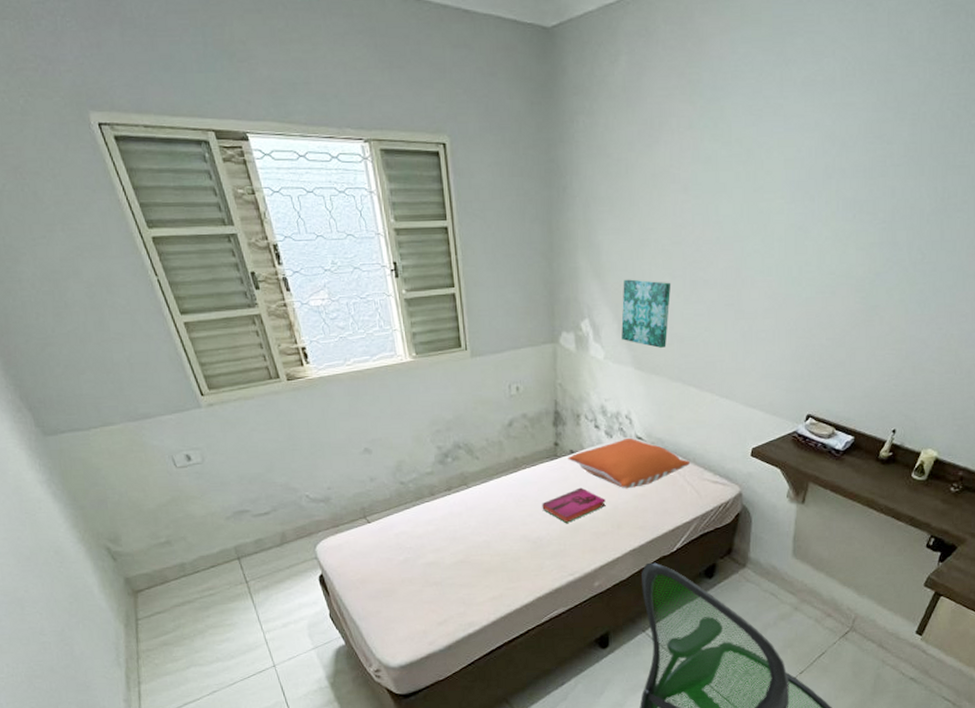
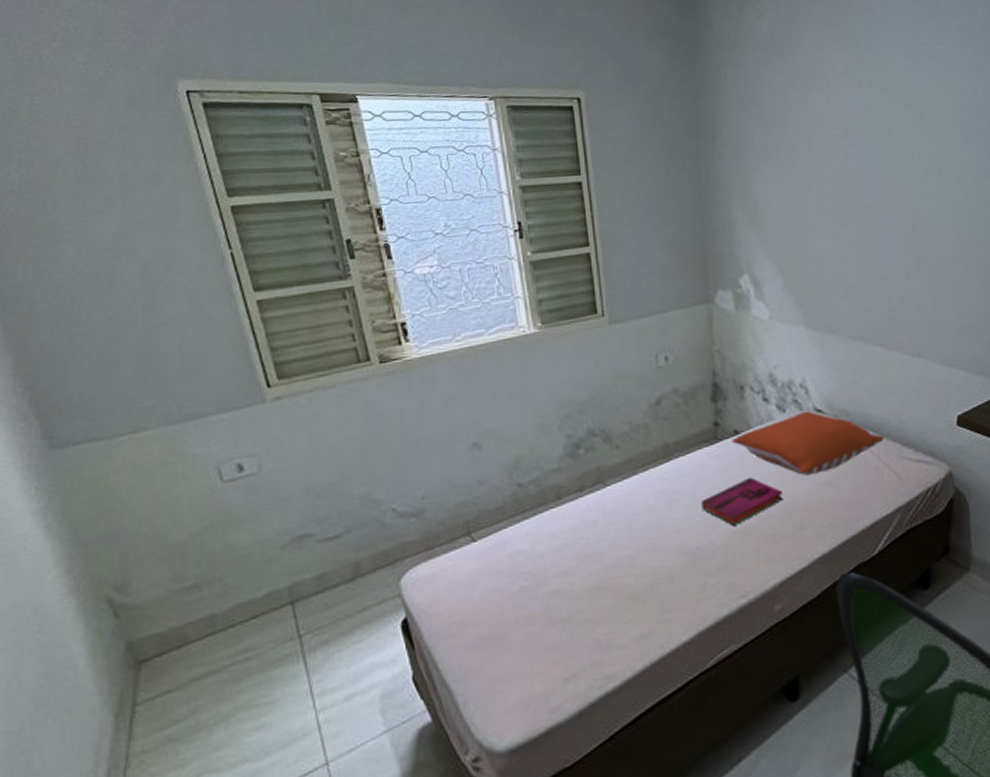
wall art: present [621,279,671,348] -> none [785,228,842,303]

